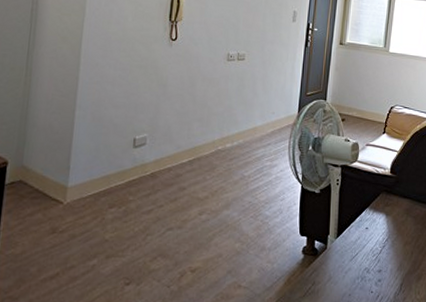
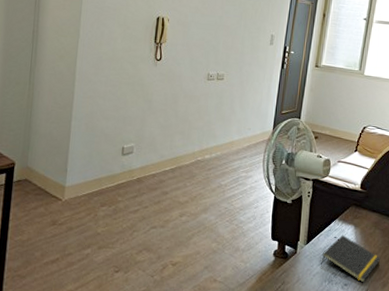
notepad: none [353,225,414,277] -> present [321,235,381,283]

